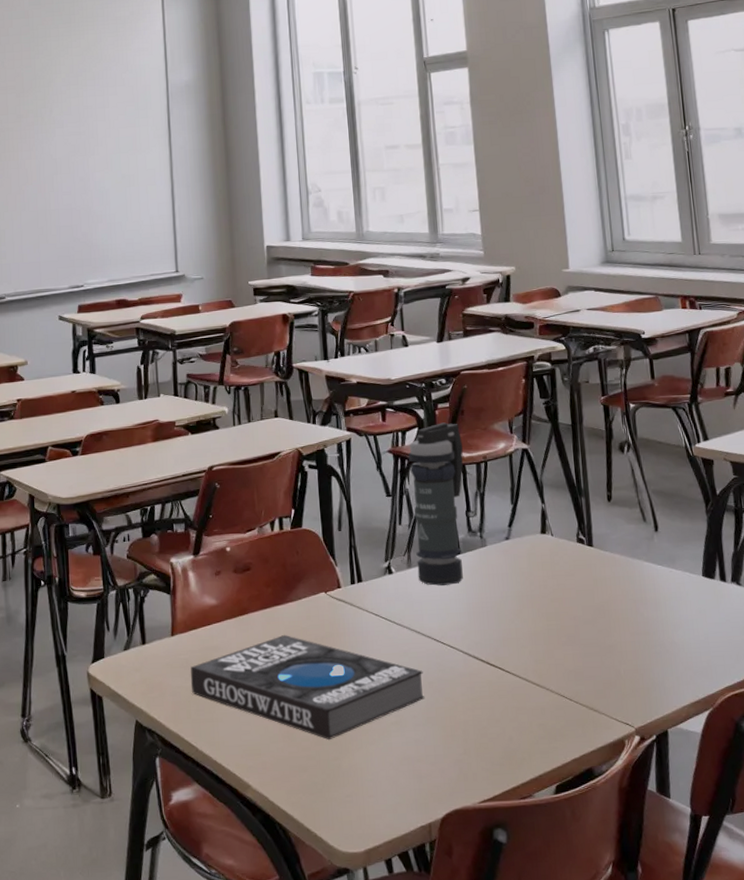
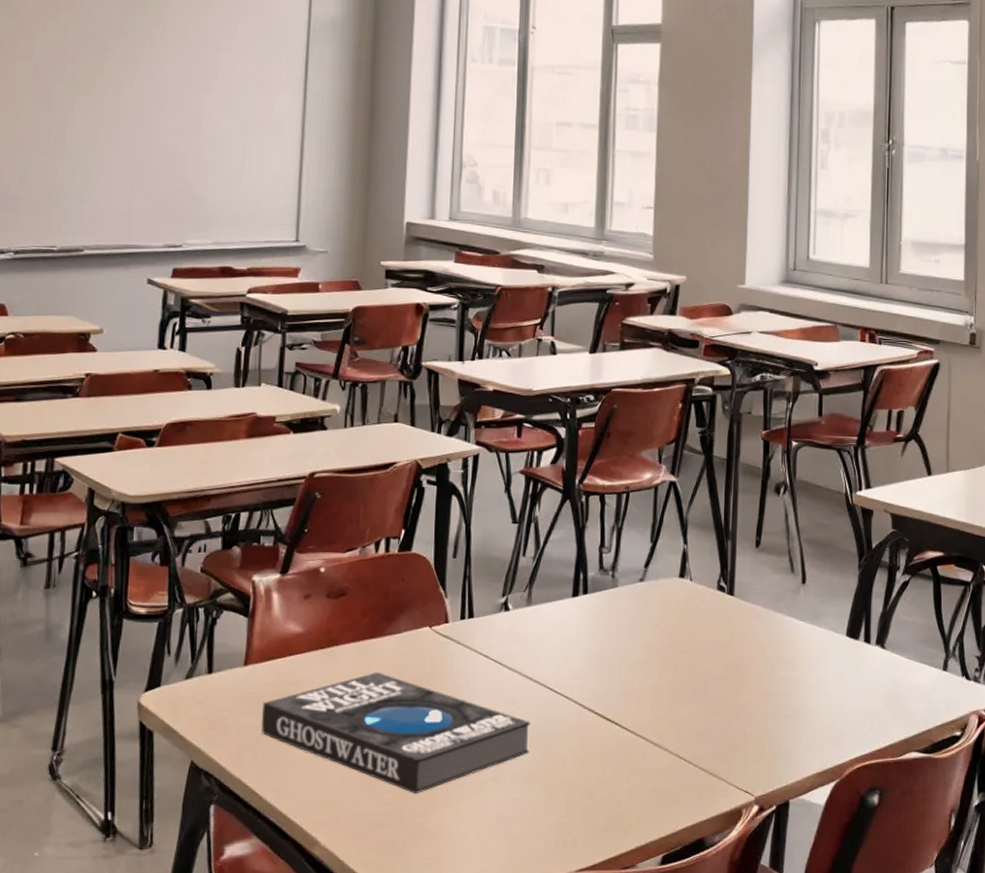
smoke grenade: present [408,422,464,586] -> none [537,444,604,628]

